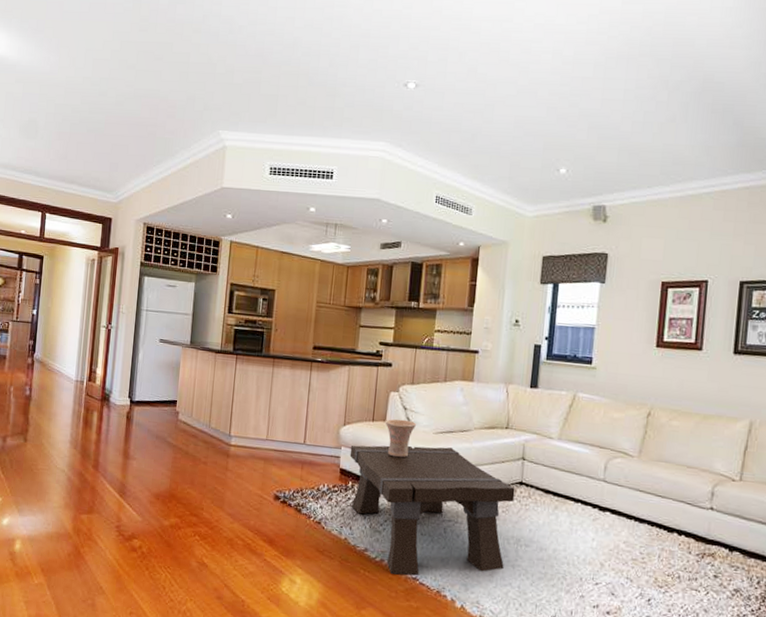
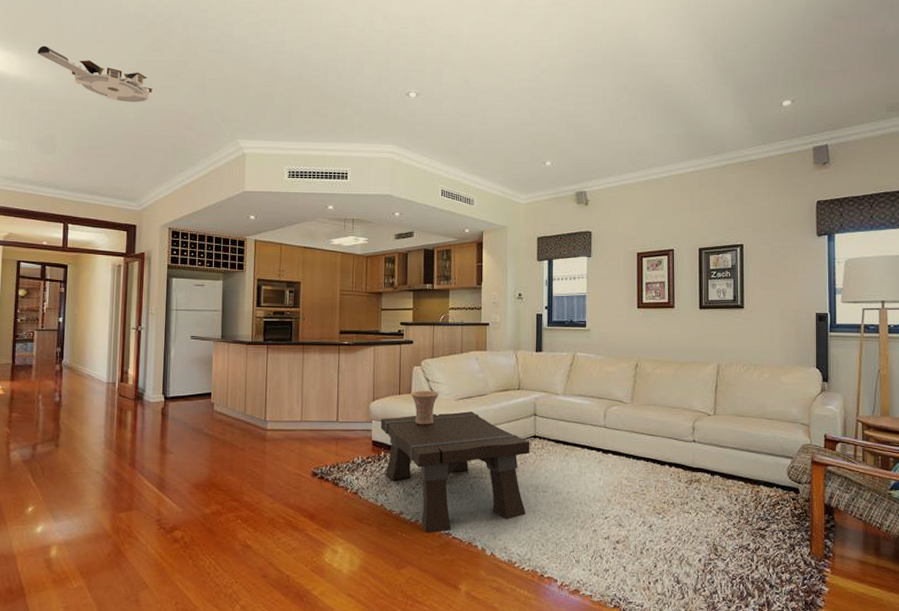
architectural model: none [24,24,135,87] -> present [37,45,153,102]

